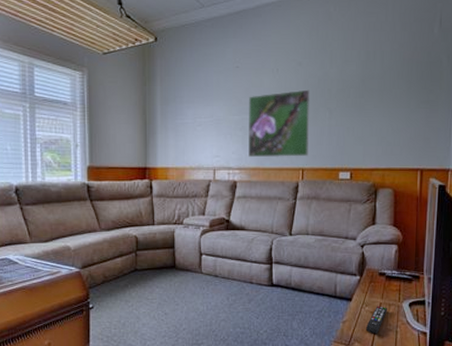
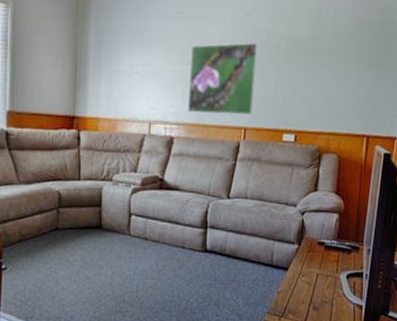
remote control: present [366,306,387,334] -> none [301,277,324,306]

